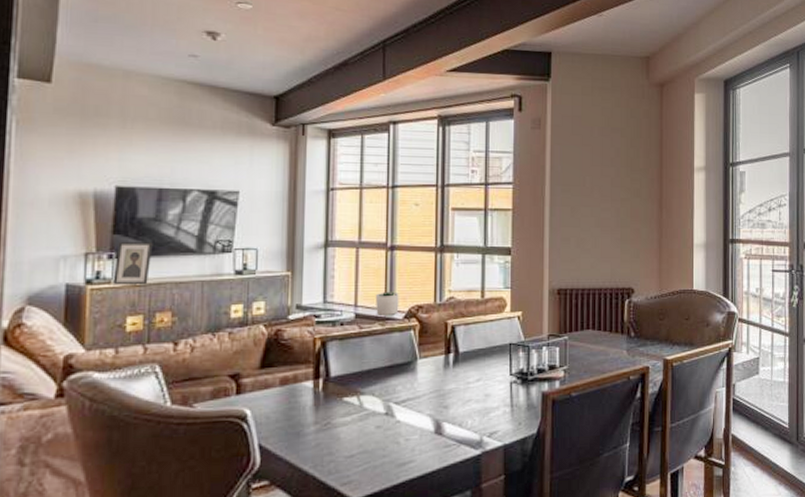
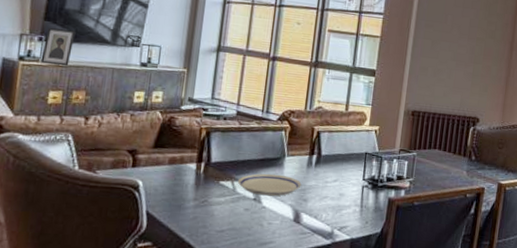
plate: none [364,381,440,408] -> present [237,173,302,196]
planter: present [376,291,399,316] -> none [254,95,276,117]

